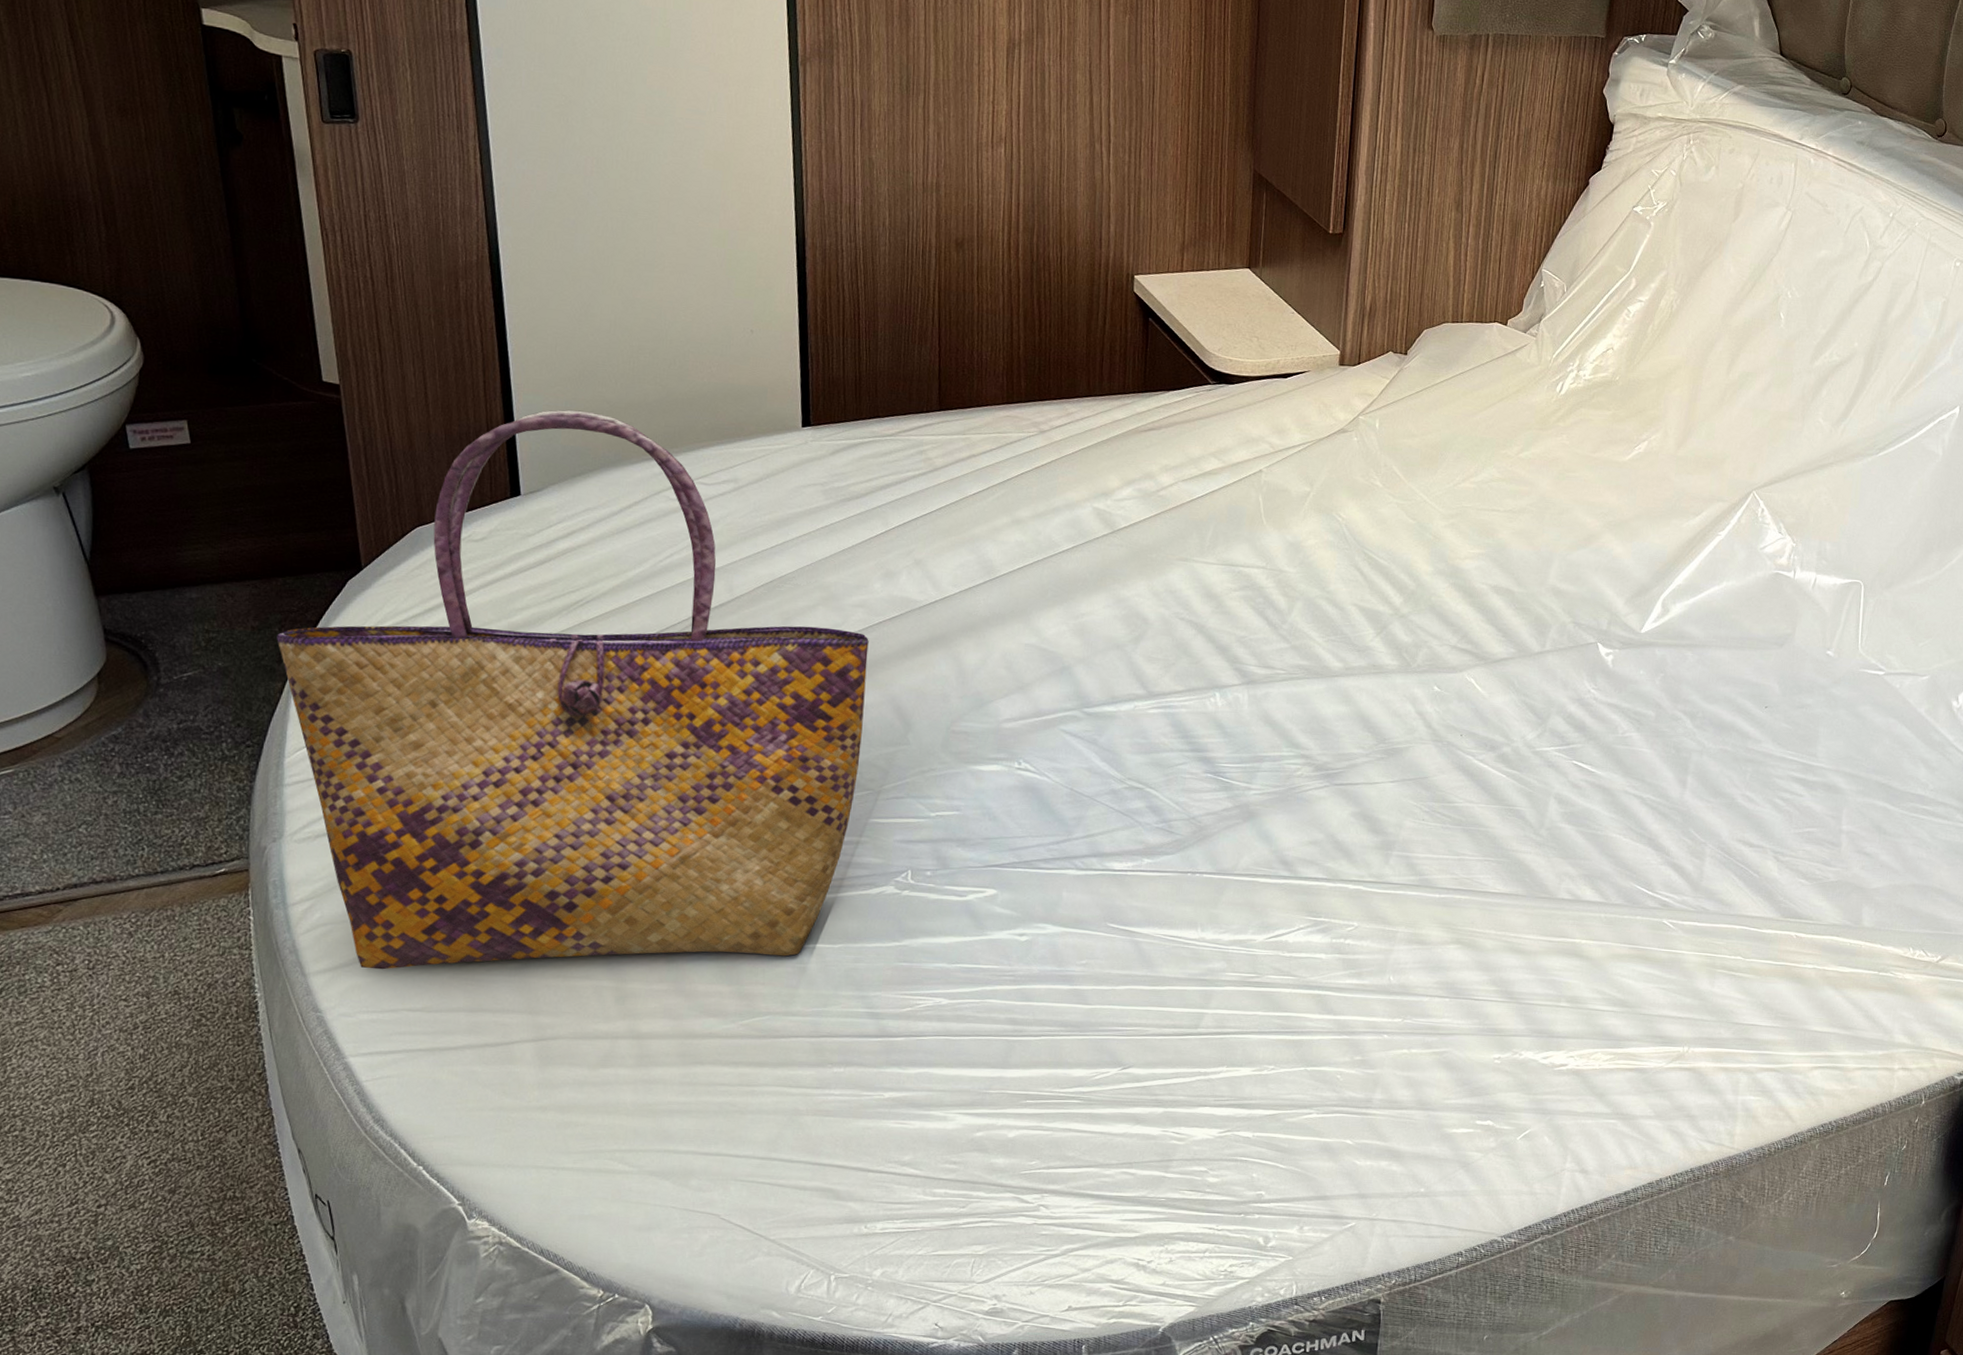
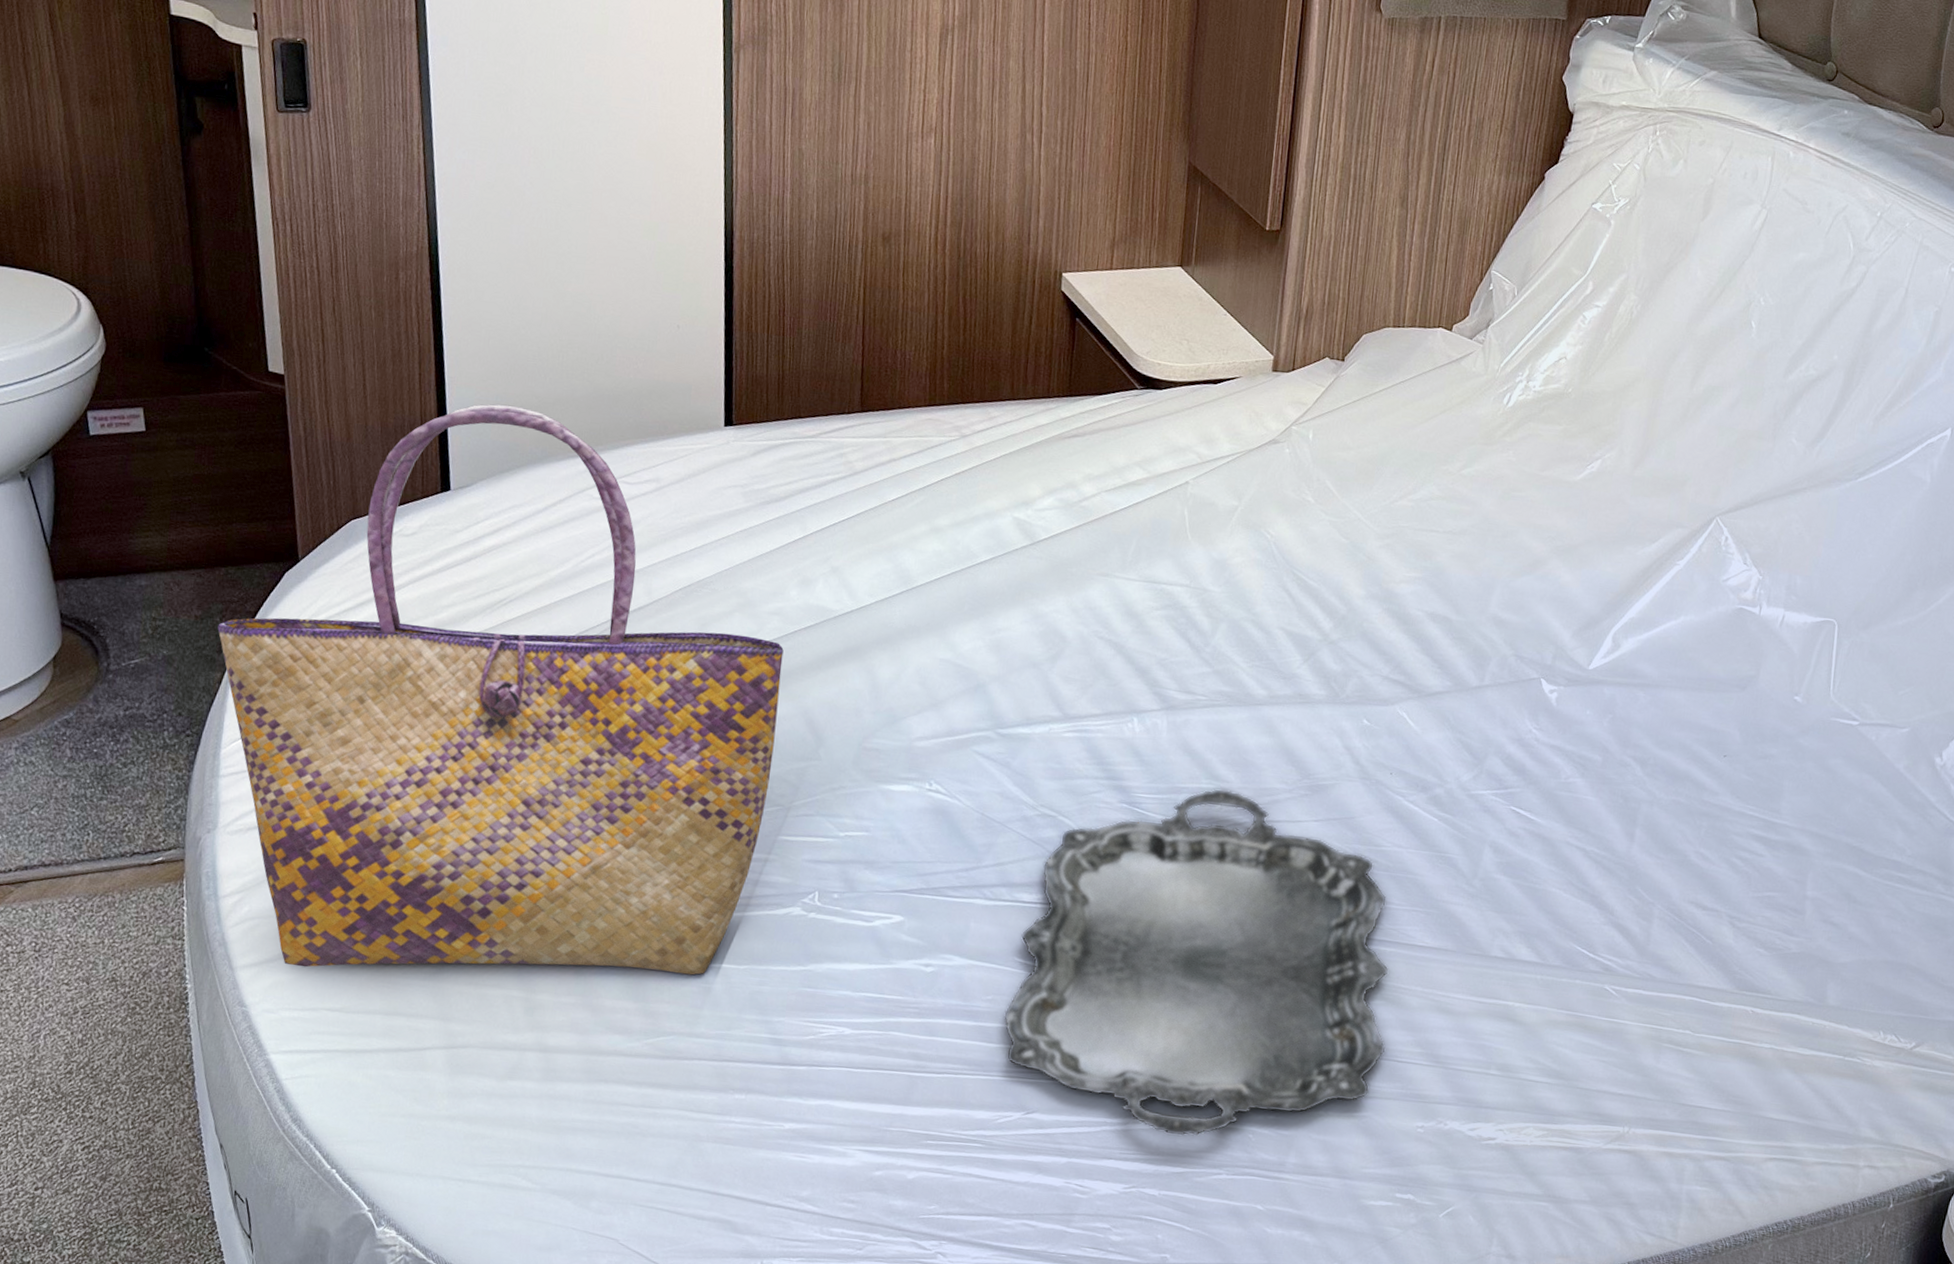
serving tray: none [1098,755,1464,1081] -> present [1004,788,1389,1136]

